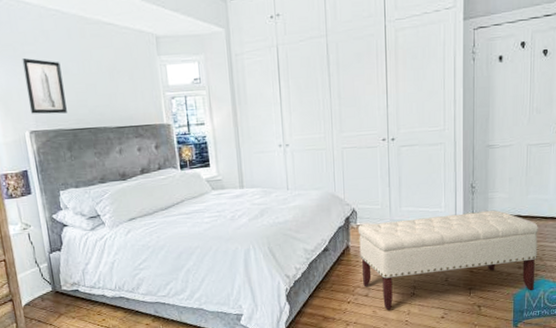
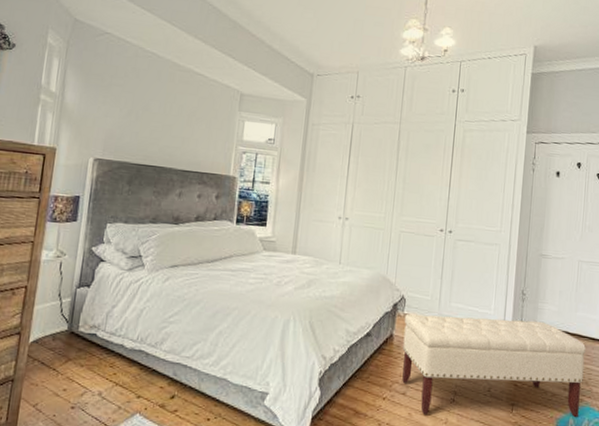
wall art: present [22,57,67,114] -> none [100,88,143,148]

